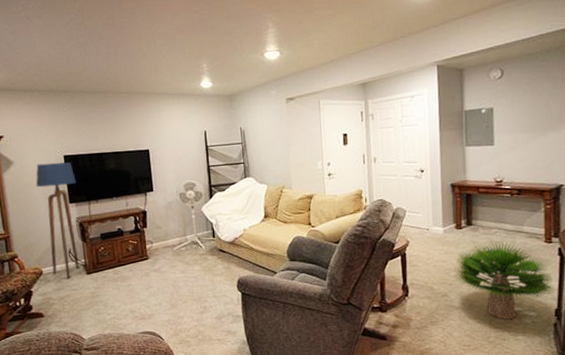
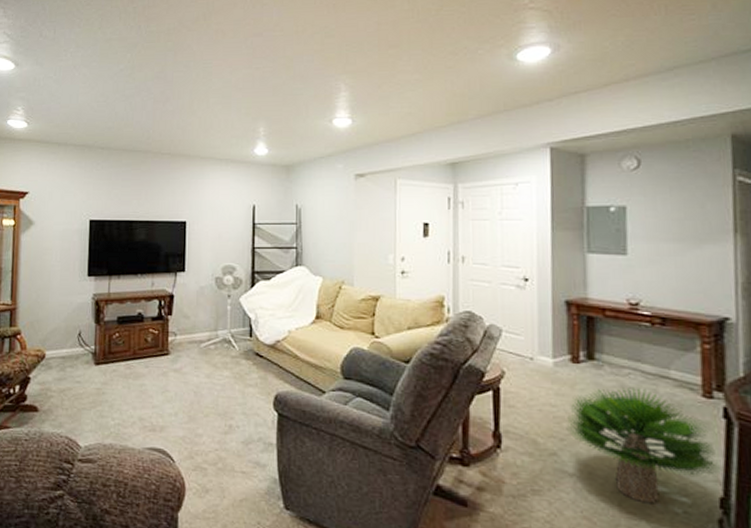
floor lamp: present [36,162,80,279] -> none [54,227,99,368]

